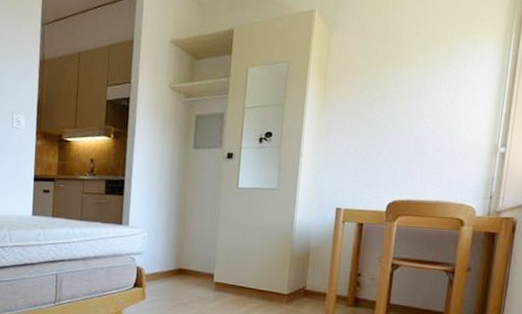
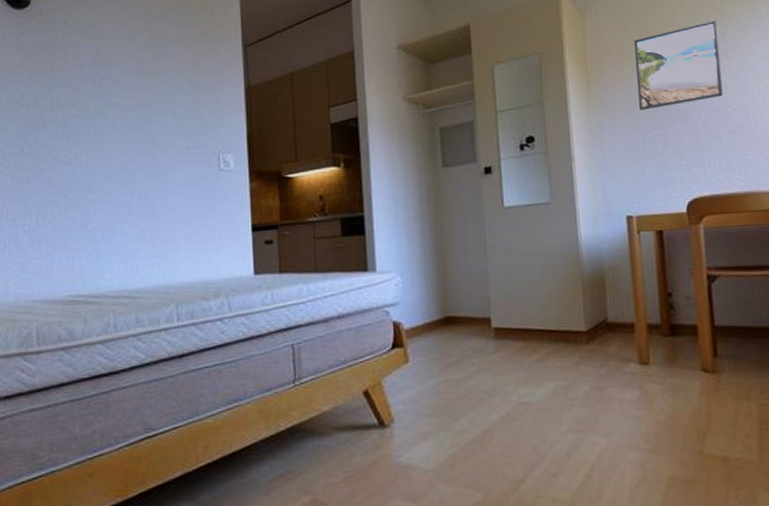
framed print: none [364,51,444,122] -> present [634,20,723,110]

